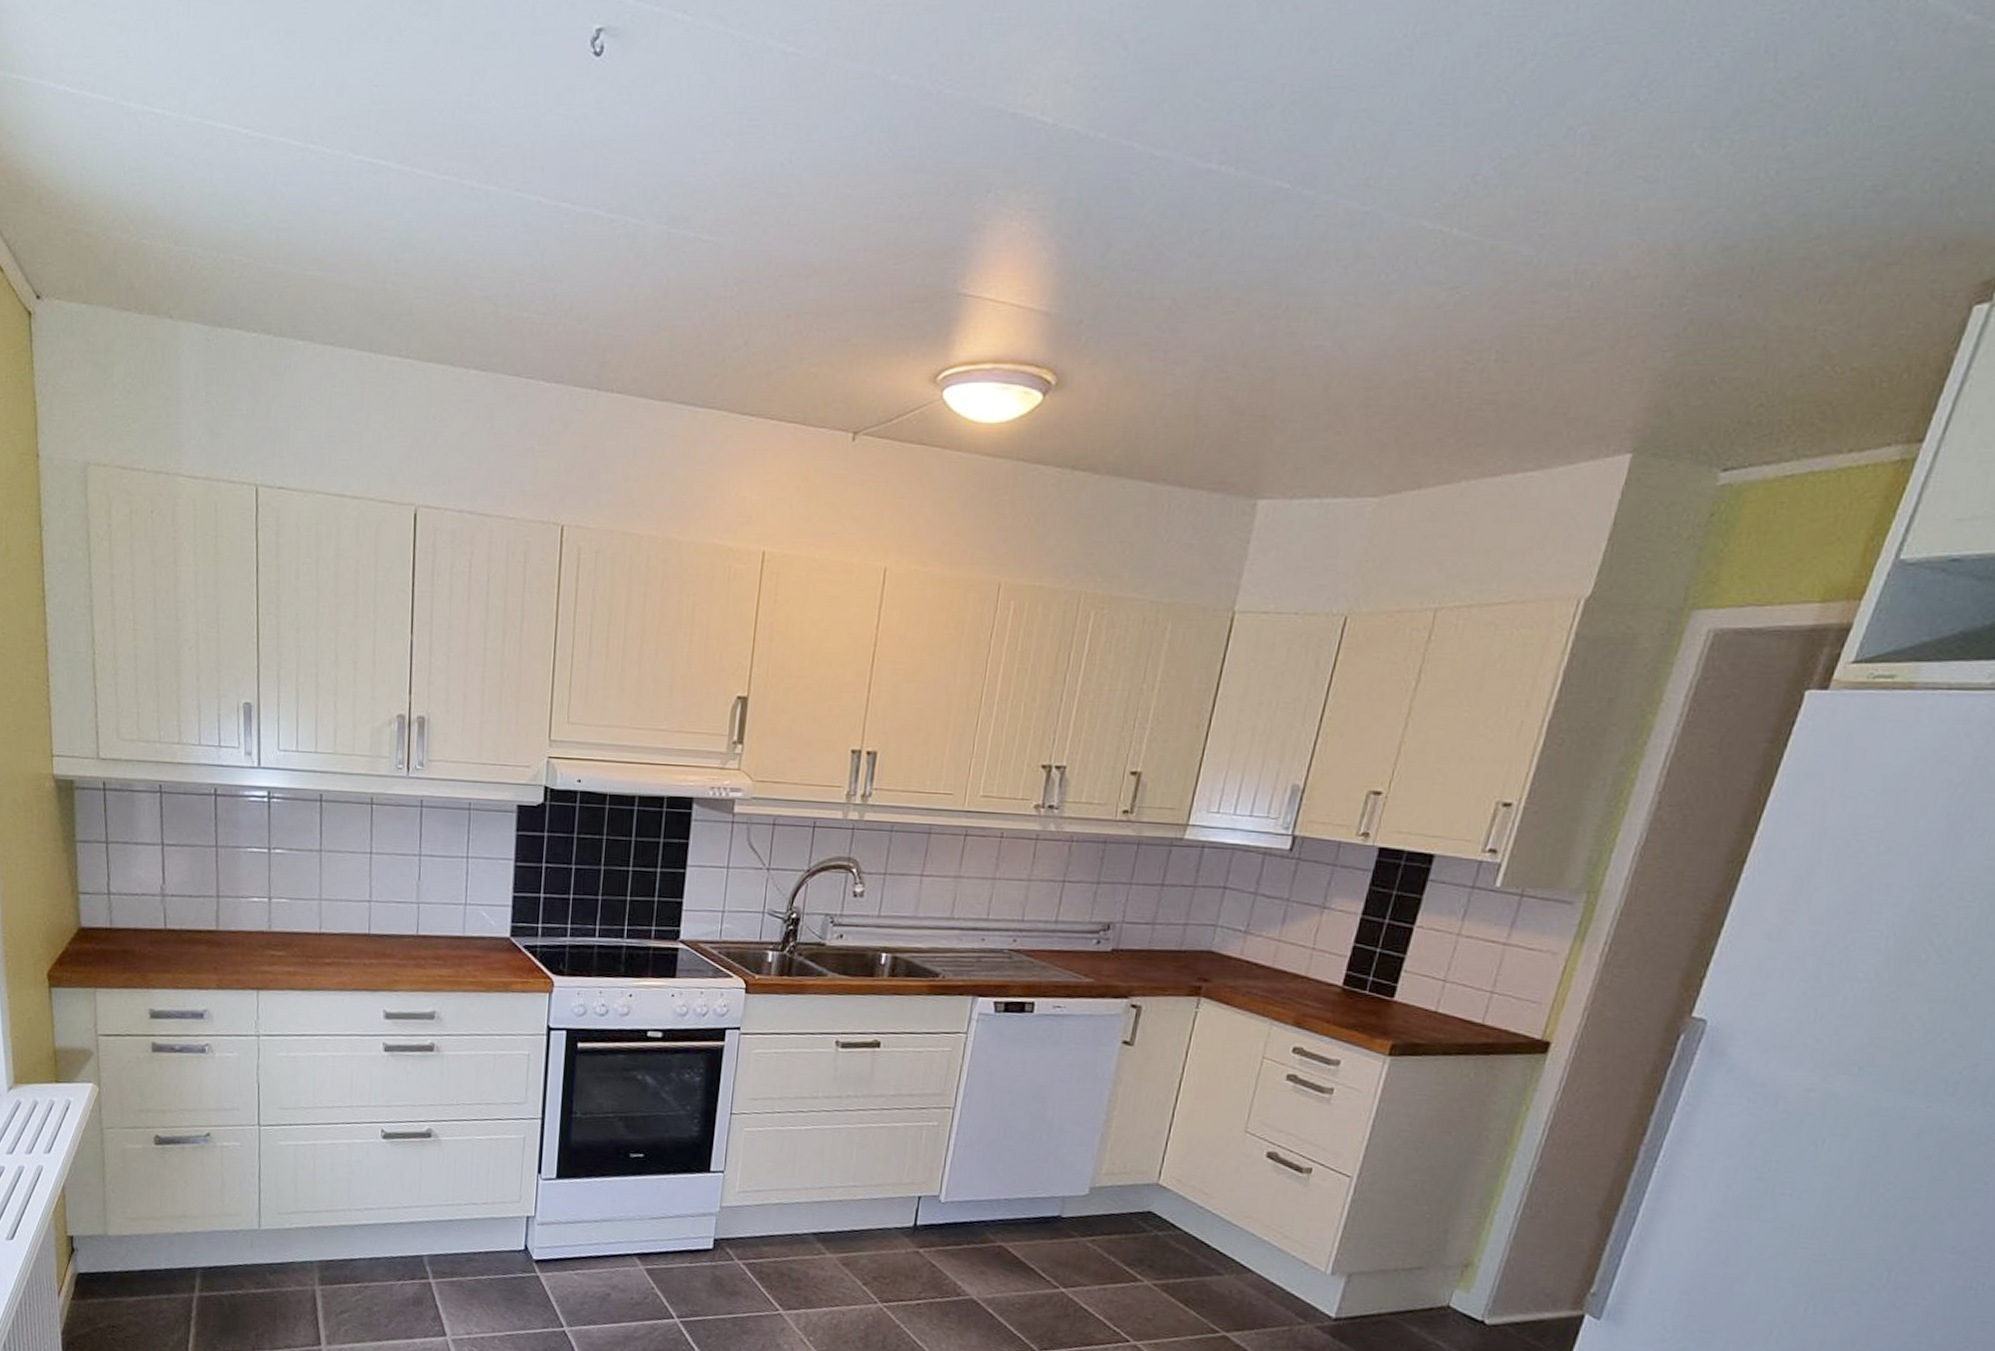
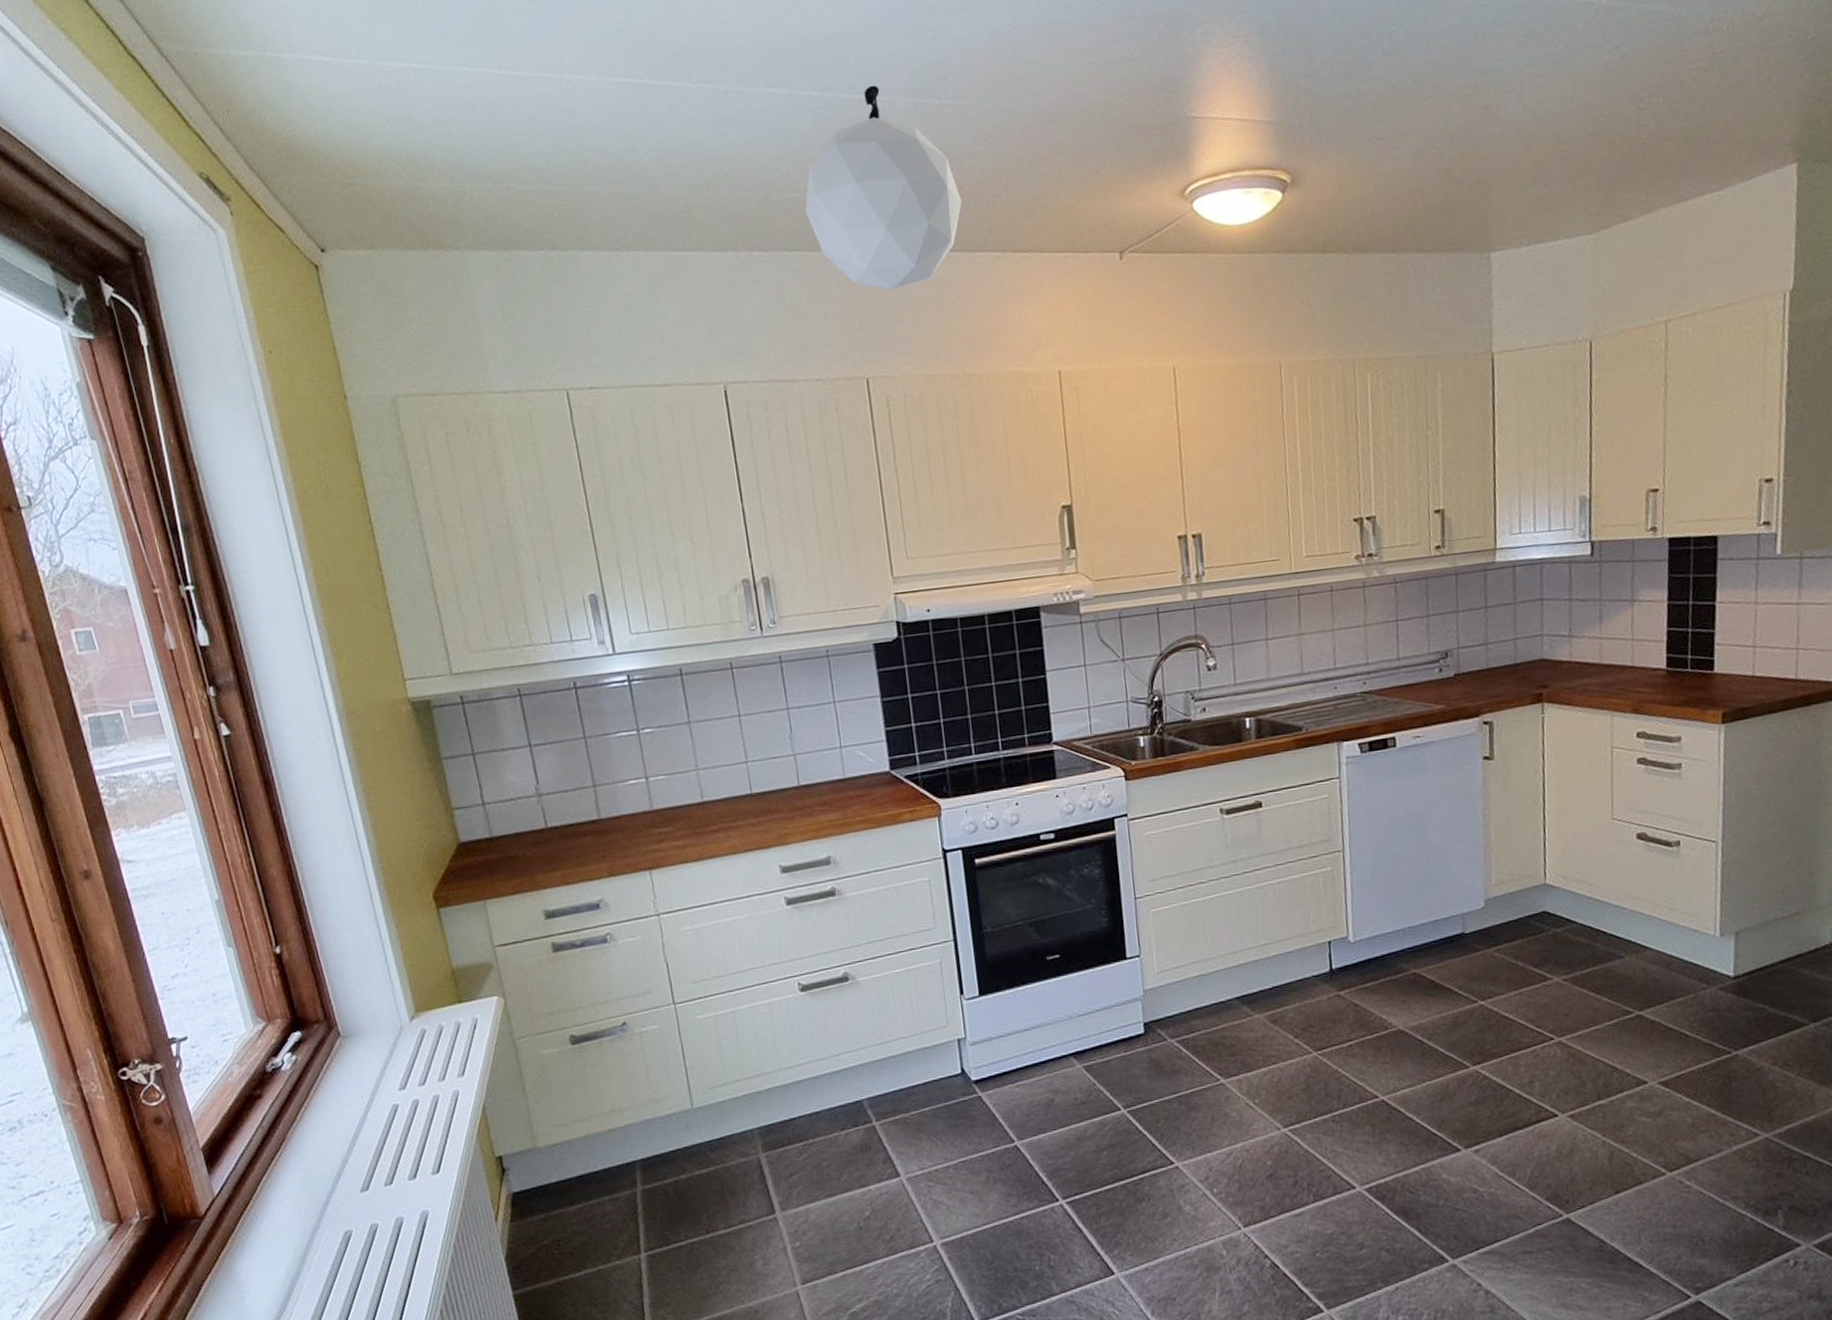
pendant lamp: none [530,205,697,434] -> present [804,84,962,290]

